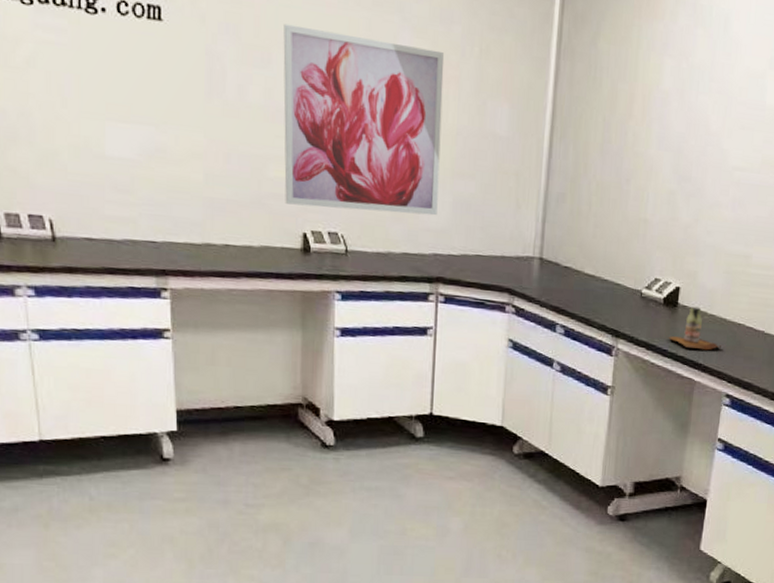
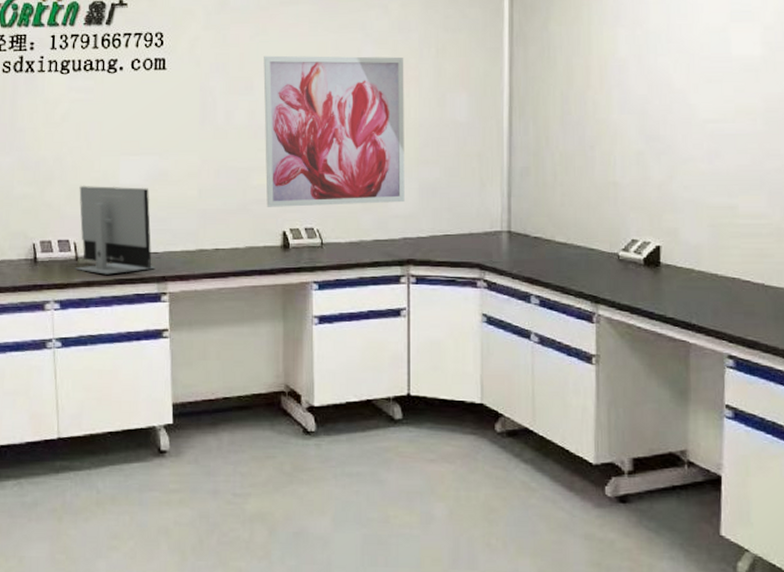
monitor: none [52,151,153,262] -> present [75,186,156,275]
bottle: present [668,306,721,351] -> none [653,264,716,310]

